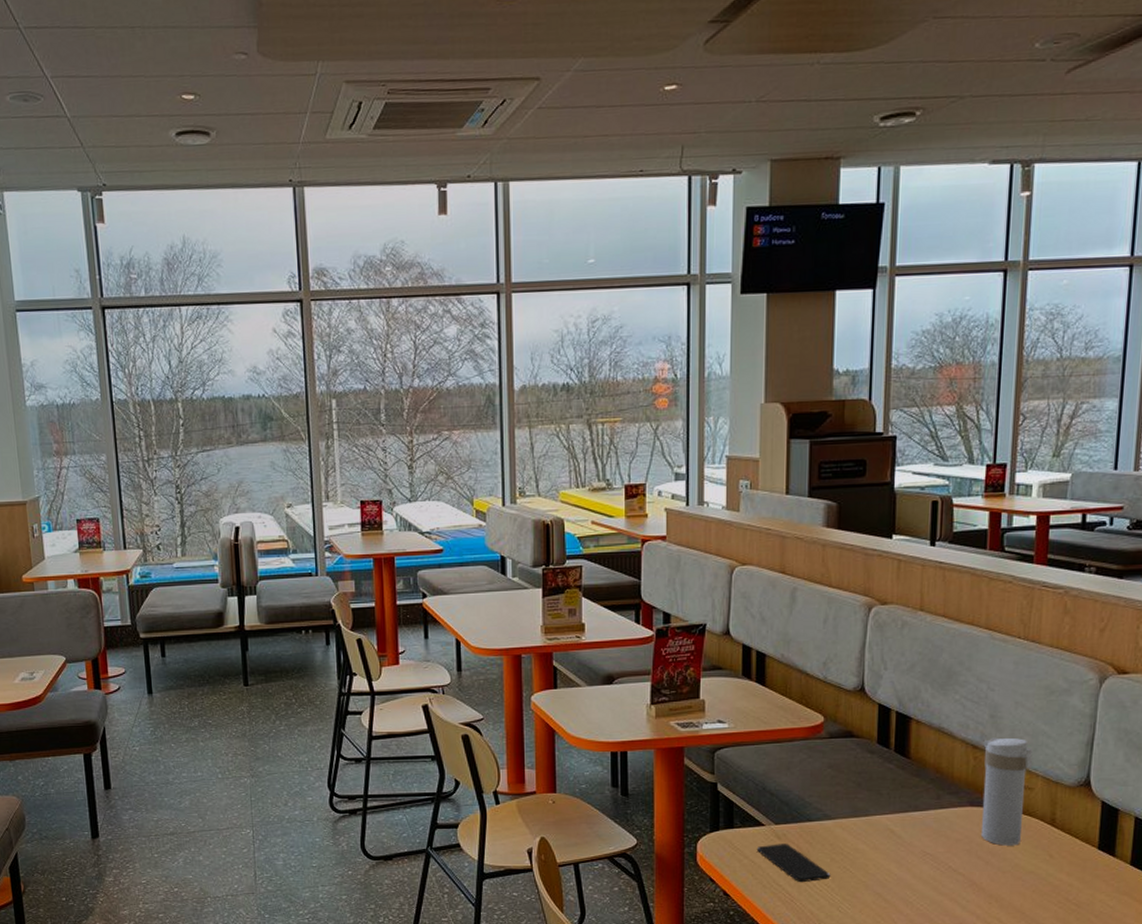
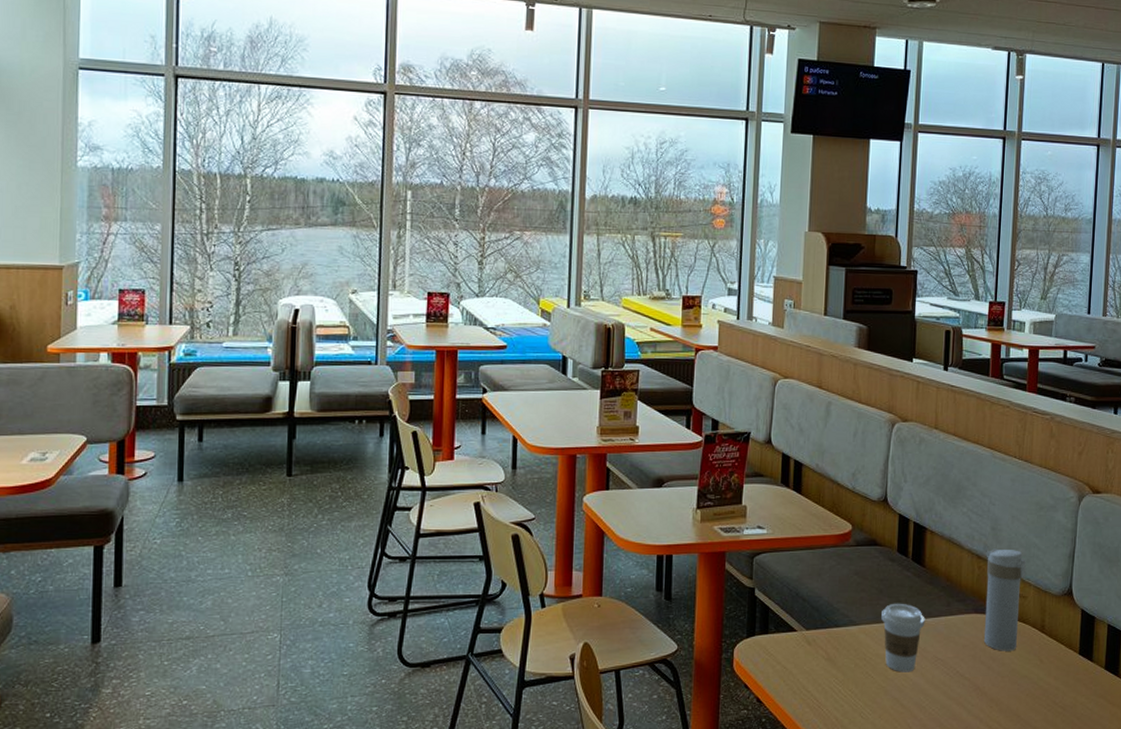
smartphone: present [756,844,831,883] -> none [788,649,855,689]
coffee cup: none [860,796,911,867] -> present [881,603,925,672]

